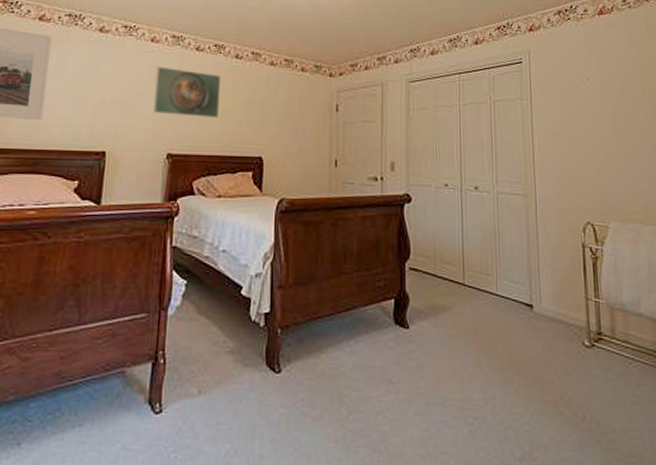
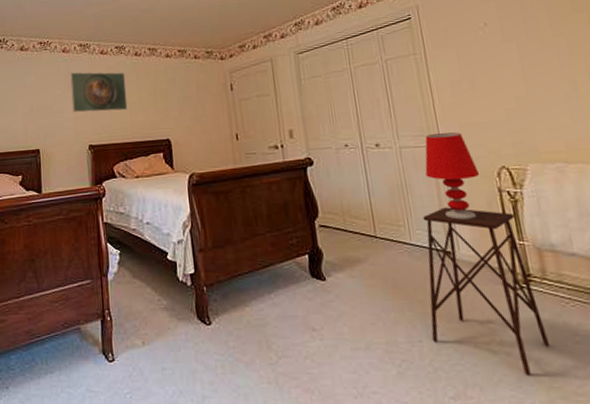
side table: none [505,259,612,436] -> present [423,207,551,375]
table lamp: none [518,182,568,273] -> present [425,132,480,220]

